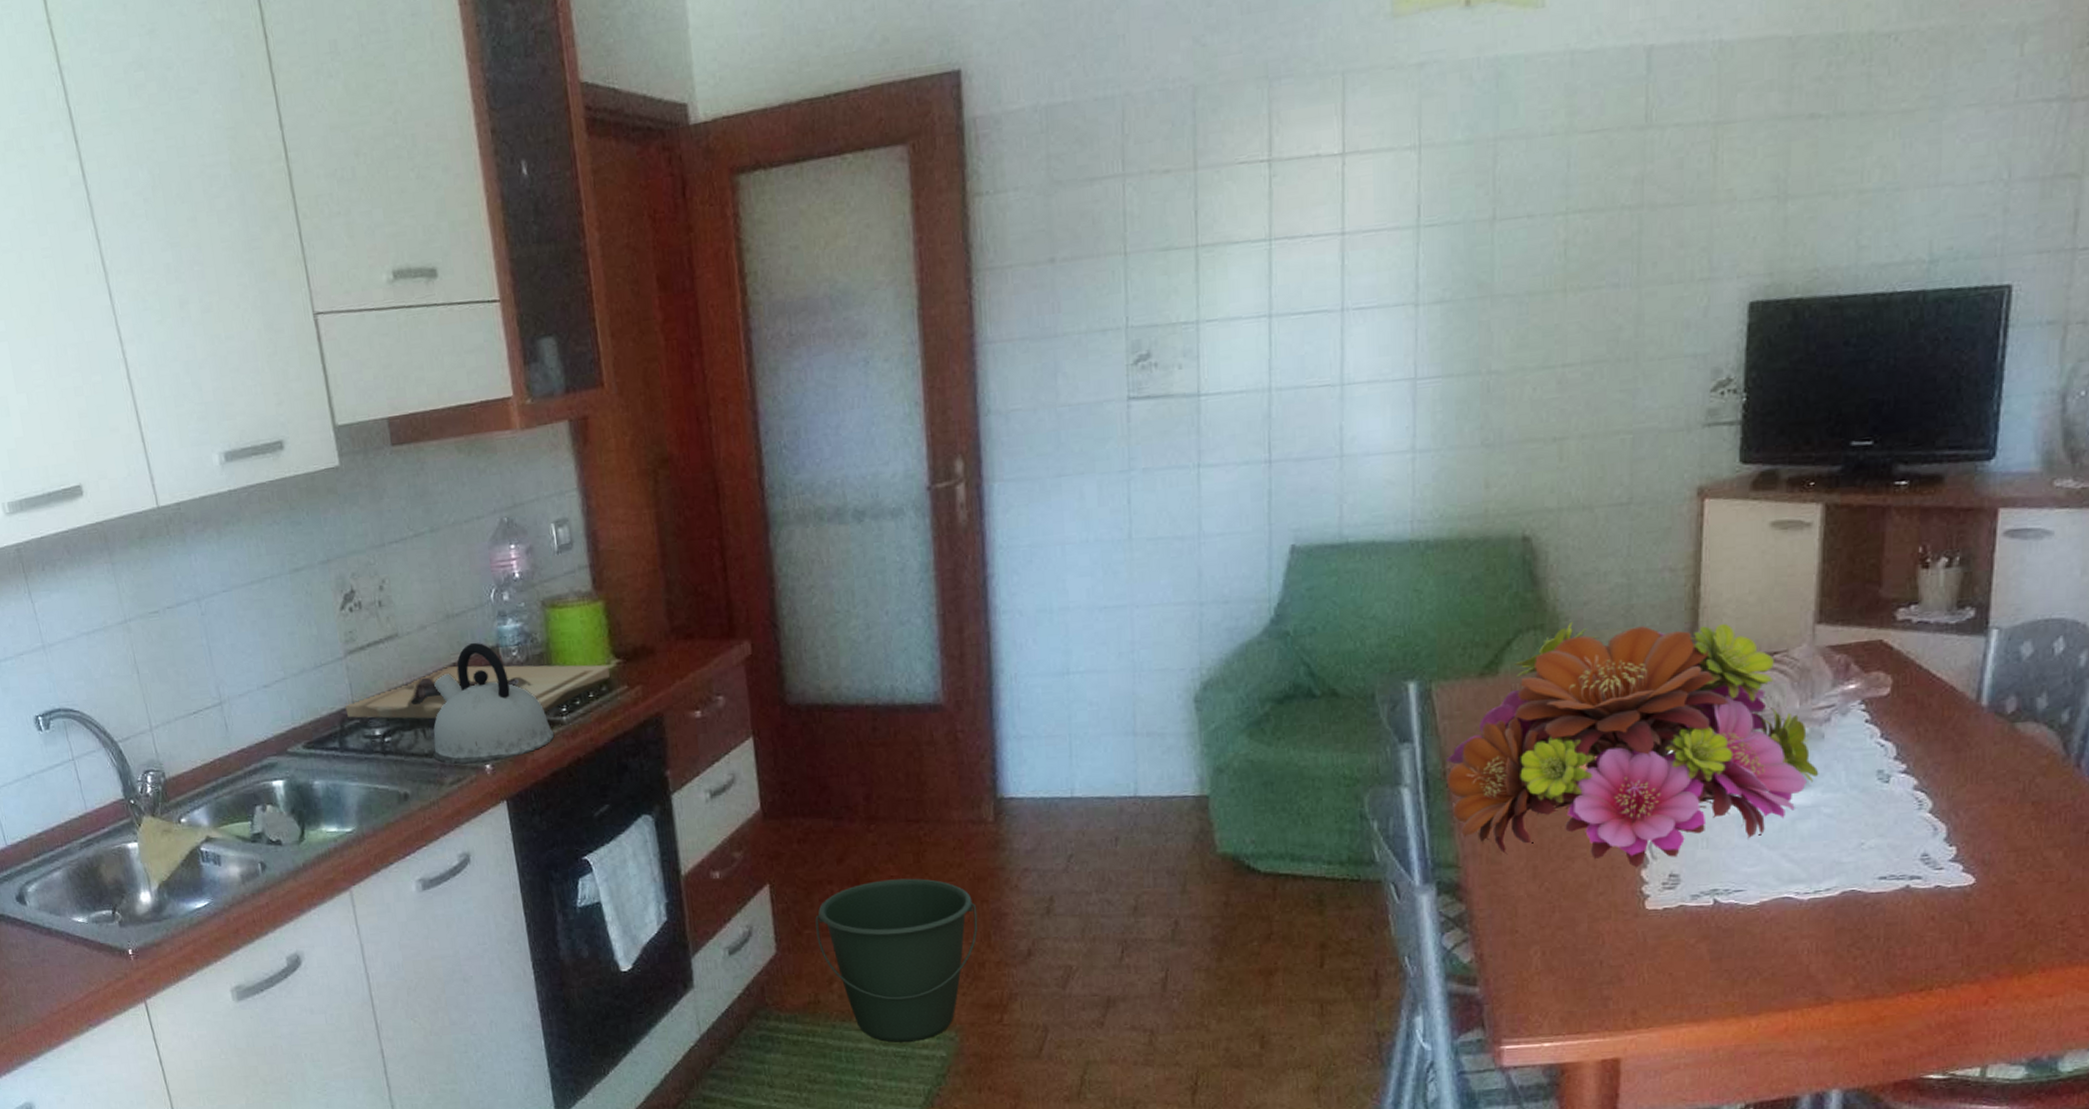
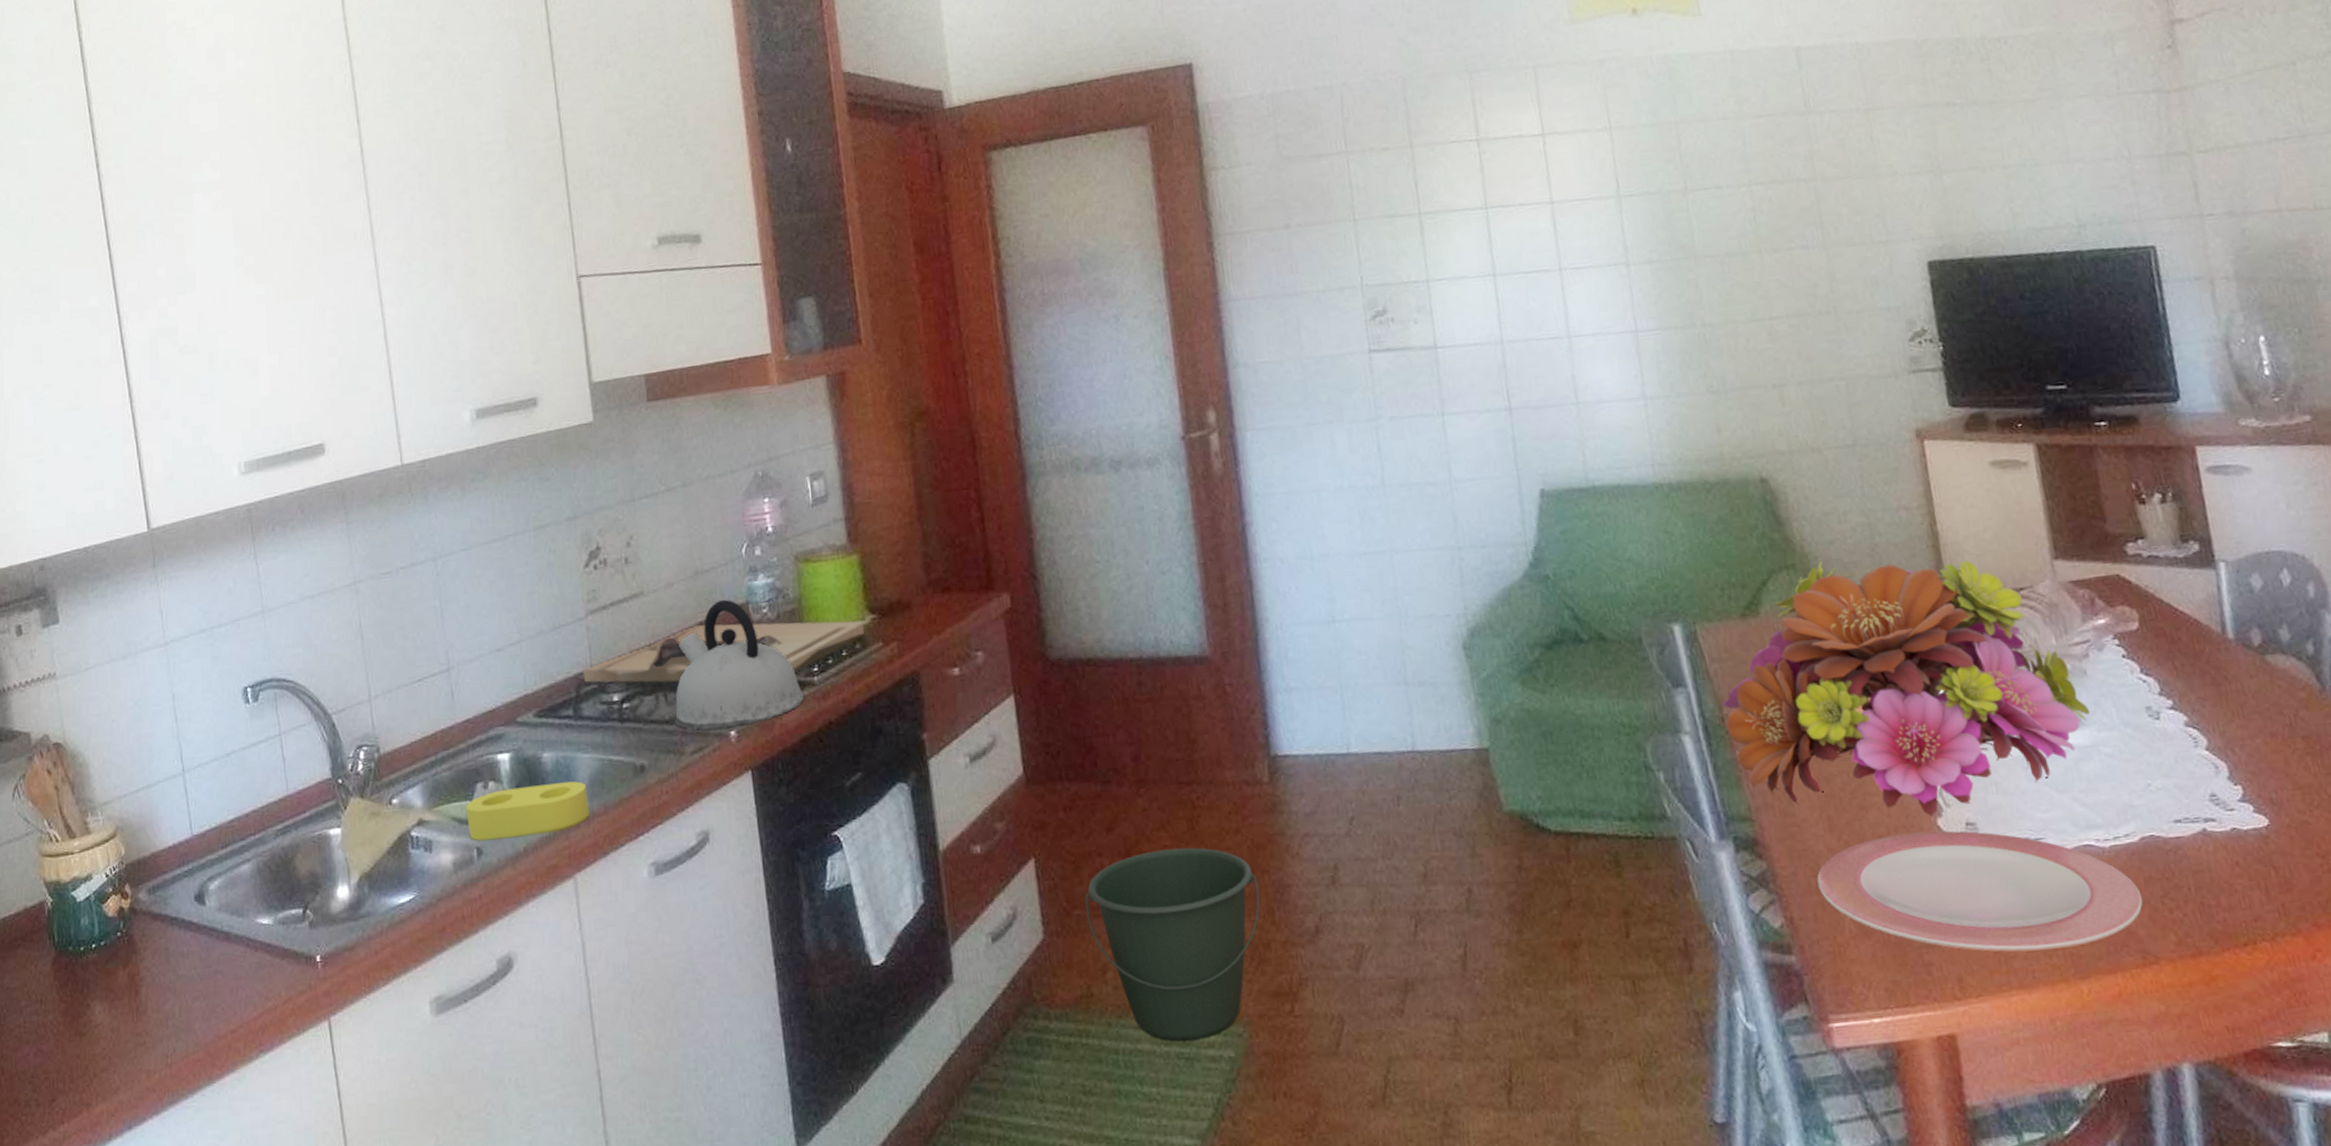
sponge: none [247,806,361,857] -> present [466,781,591,842]
plate: none [1512,881,1830,990] -> present [1816,830,2143,952]

